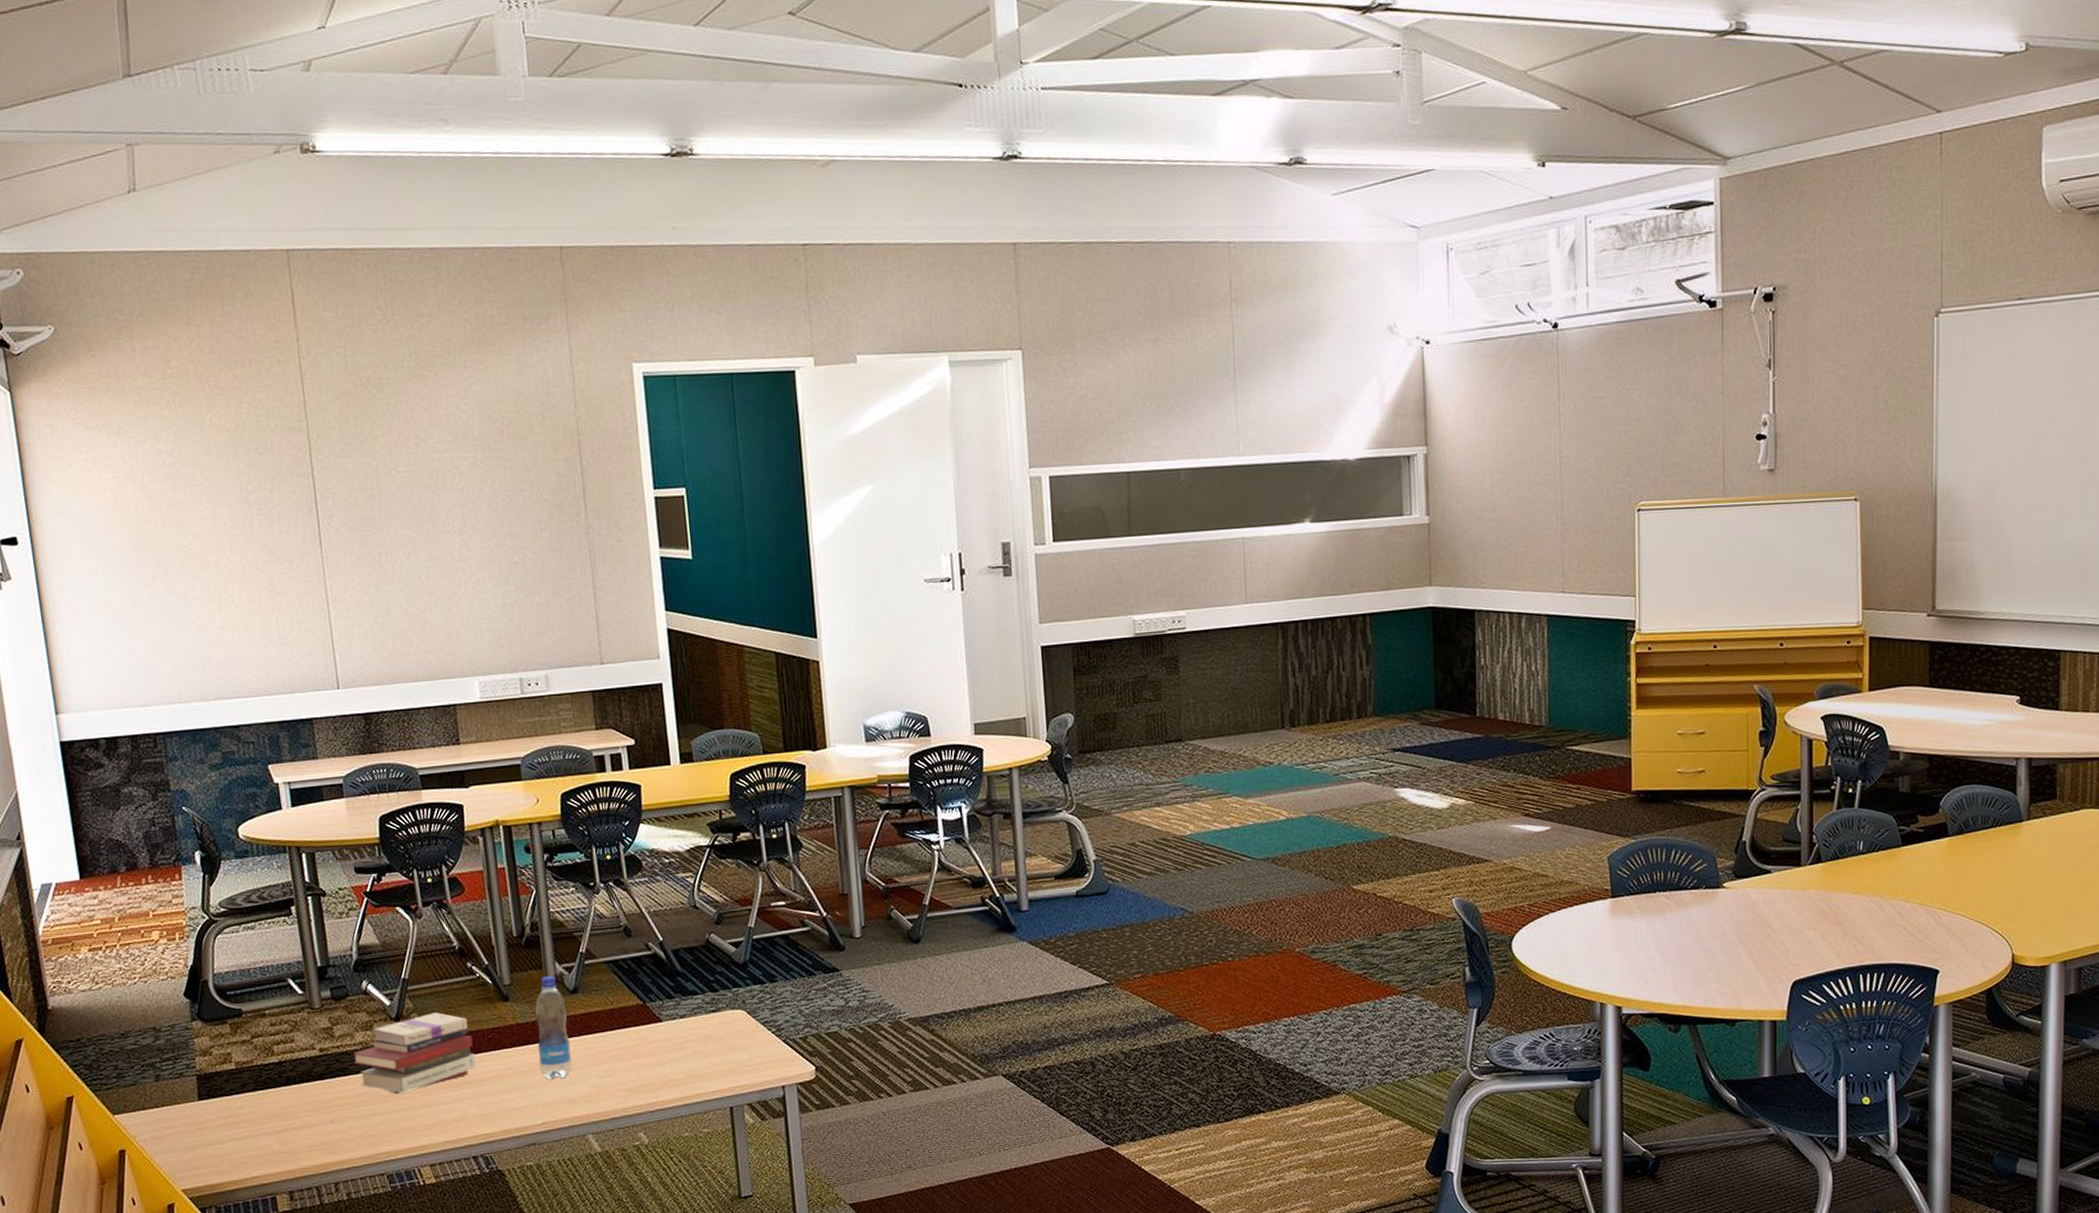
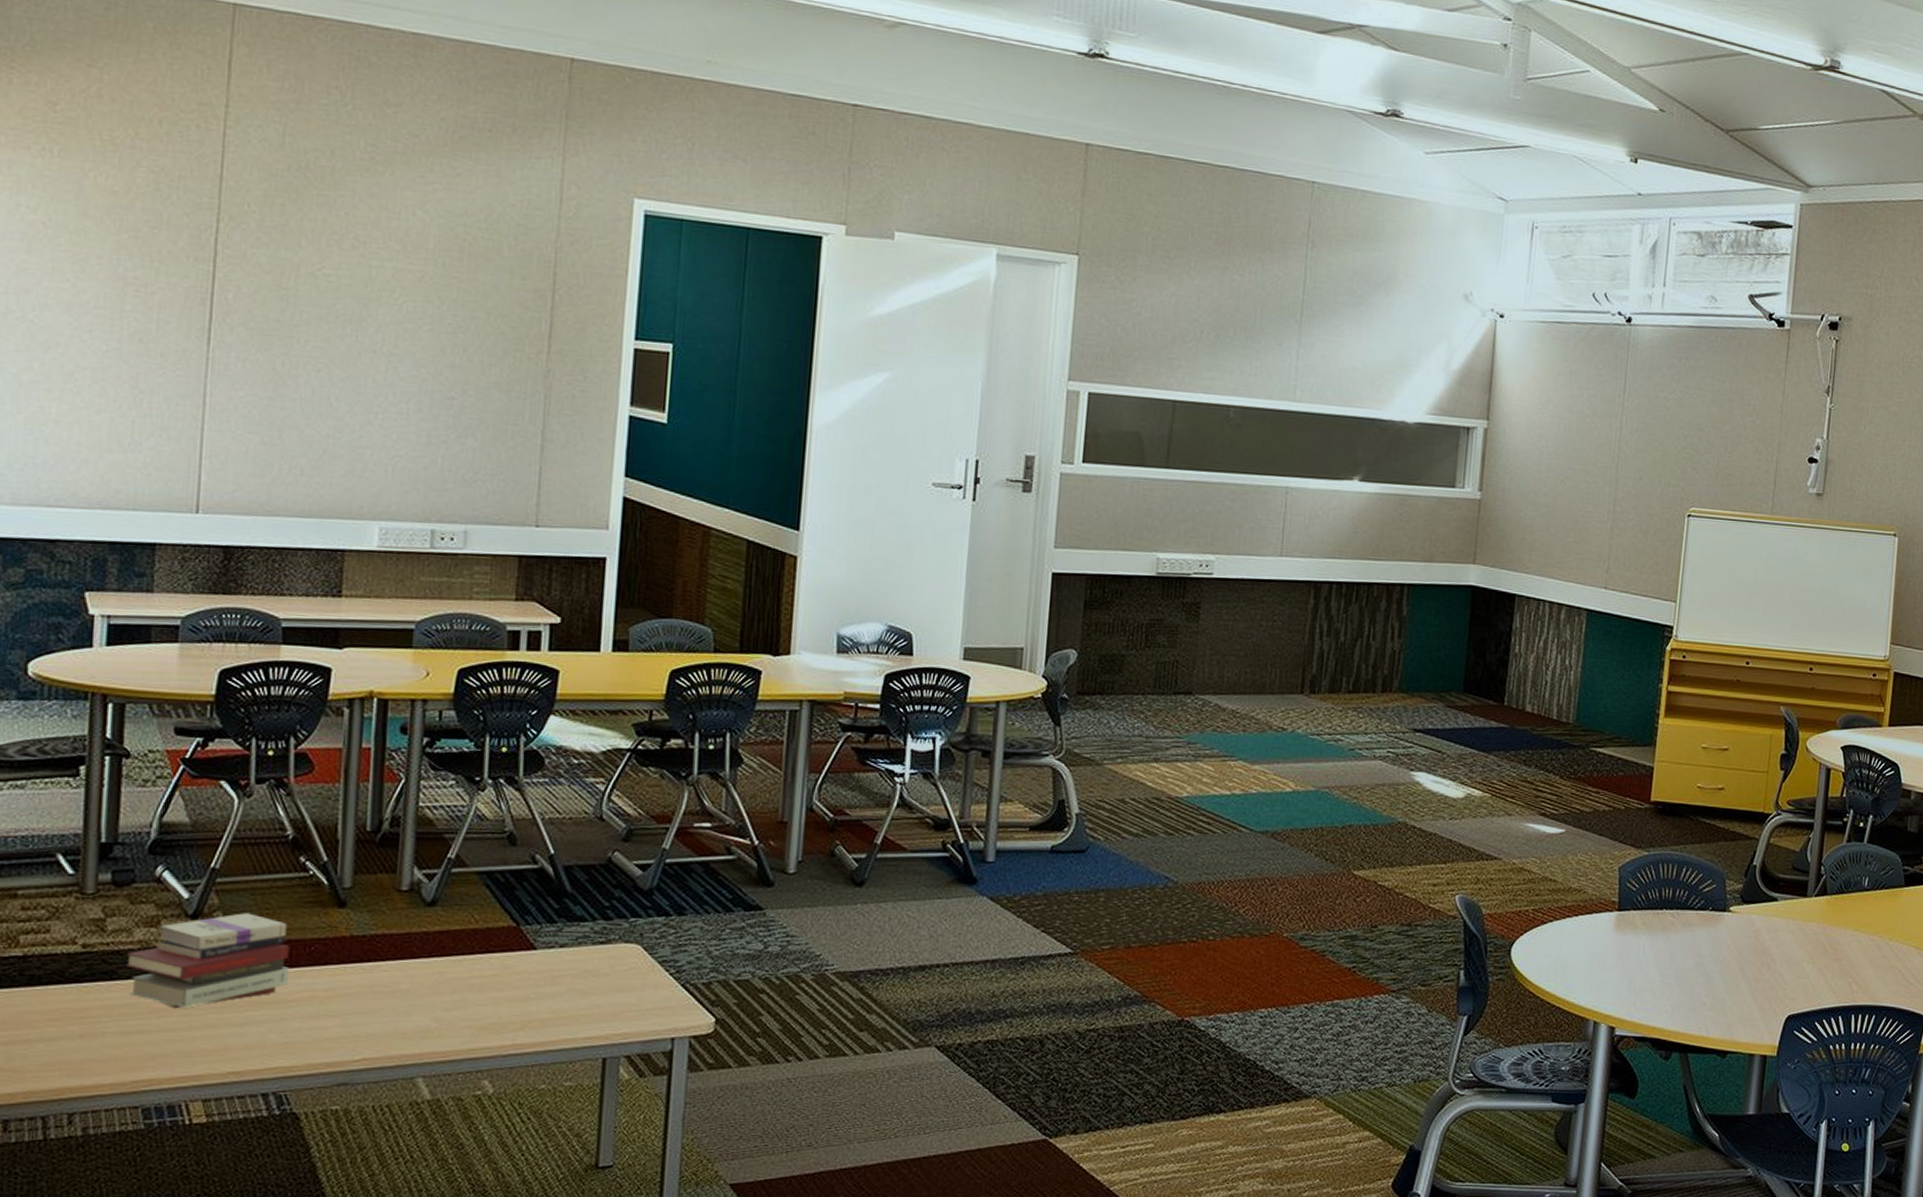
bottle: present [534,976,572,1080] -> none [370,882,419,1007]

